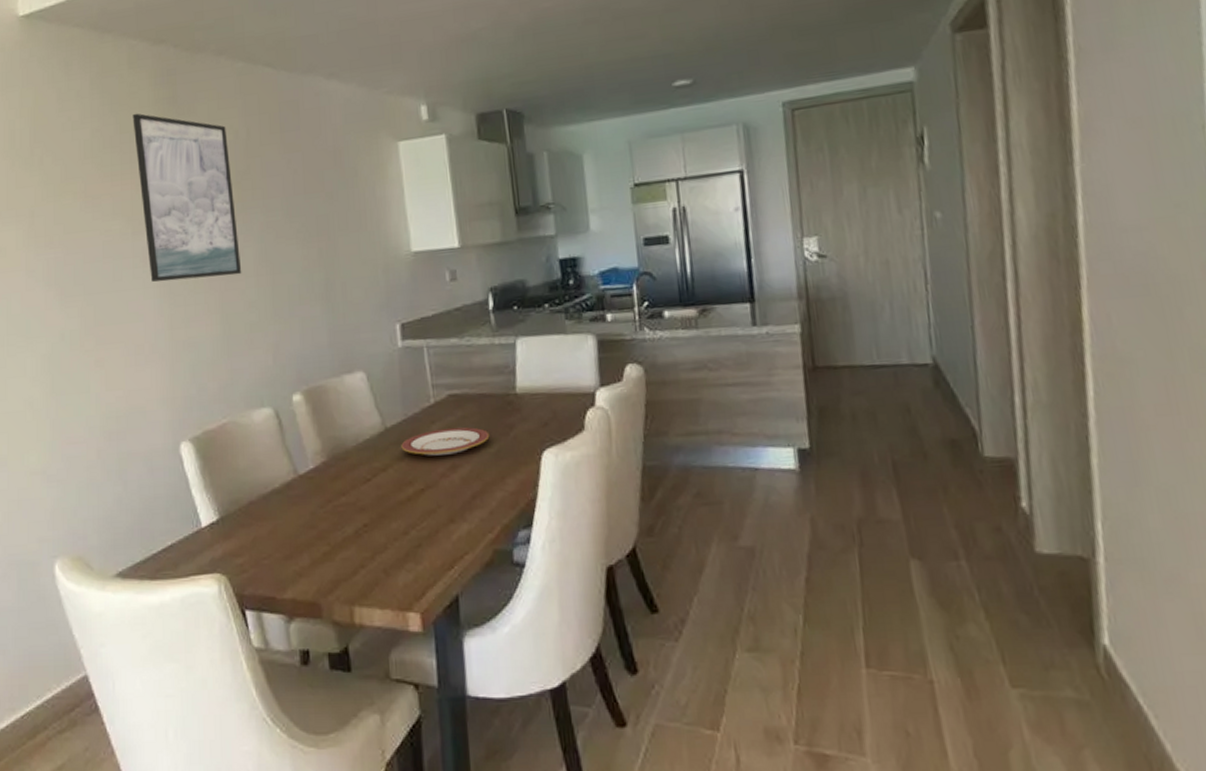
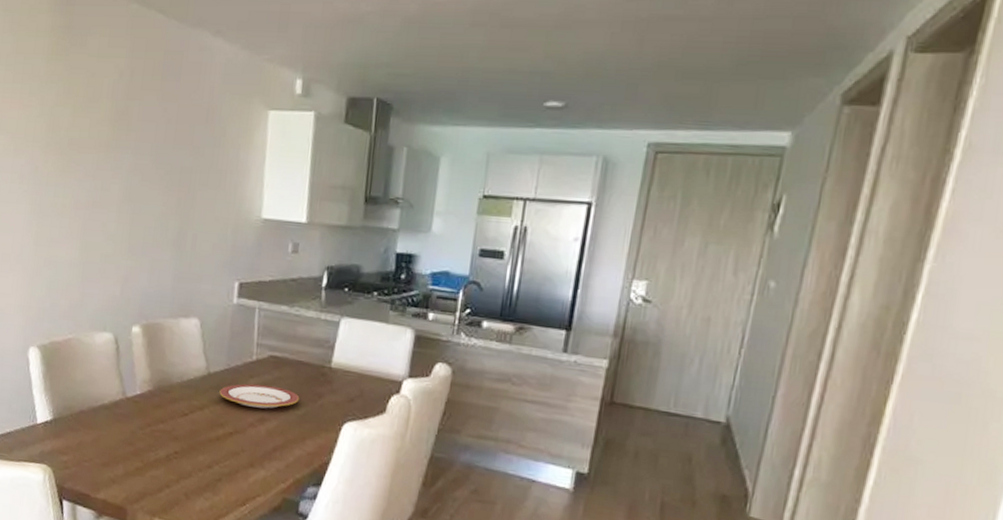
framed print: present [132,113,242,282] -> none [24,36,113,208]

